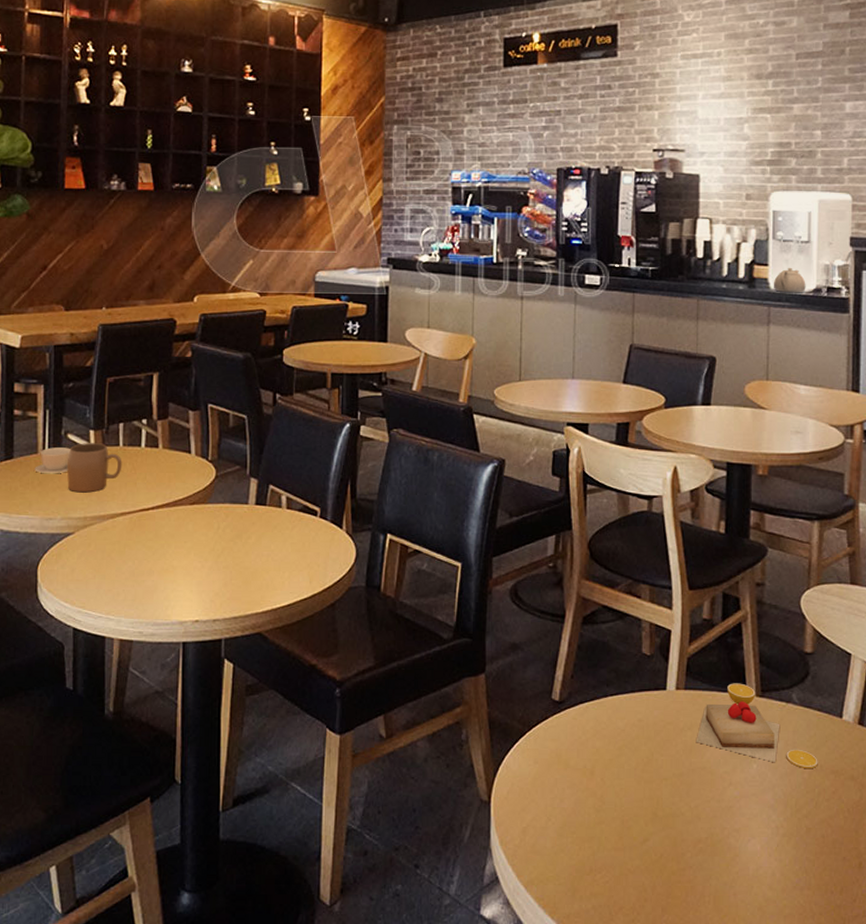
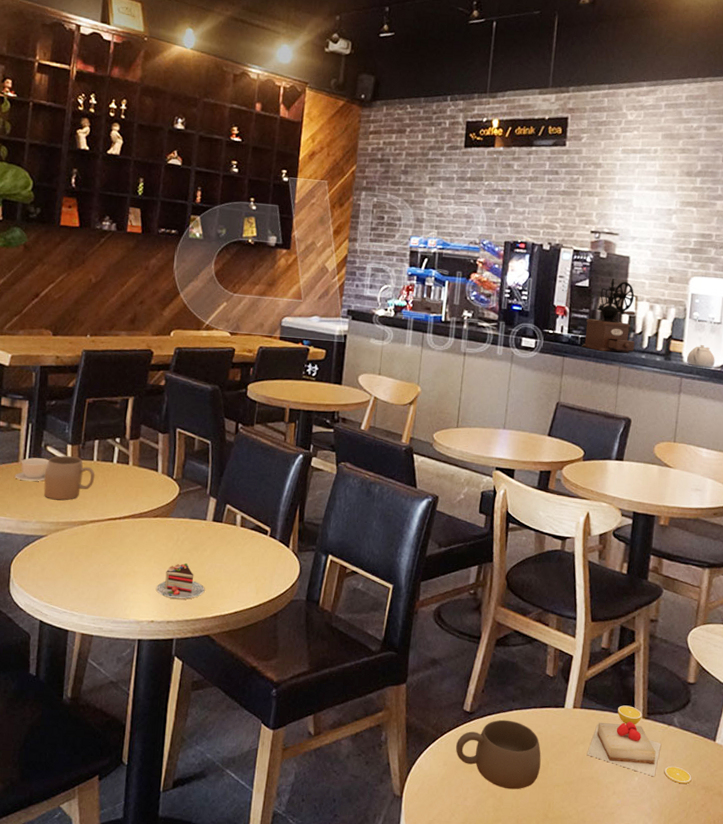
cake slice: none [198,554,253,595] -> present [155,563,205,600]
cup: none [546,707,644,787] -> present [455,719,541,790]
coffee grinder: none [653,201,713,284] -> present [582,279,636,353]

